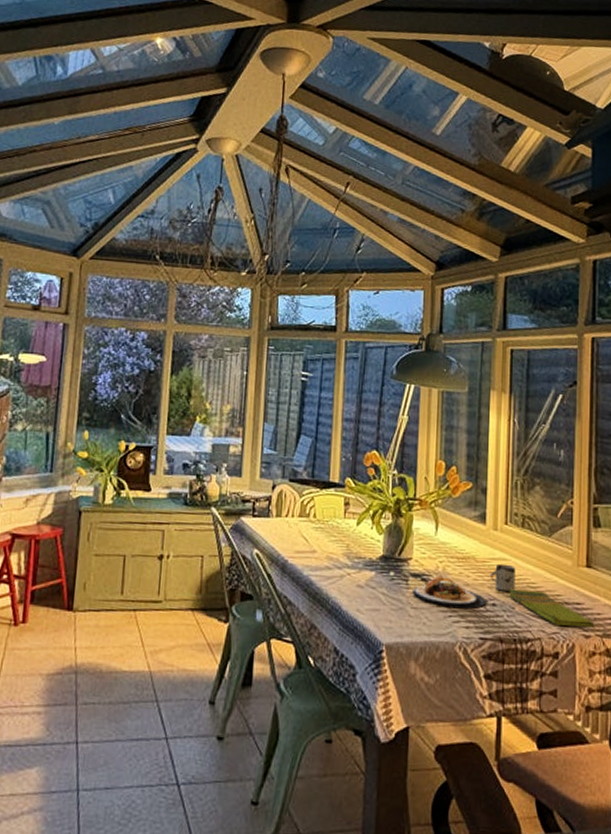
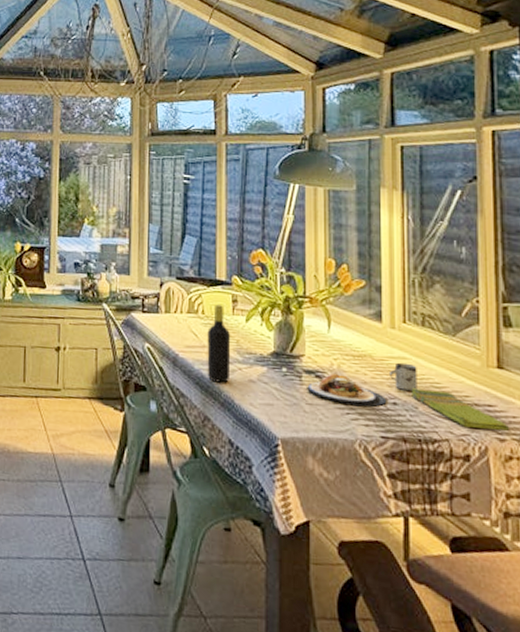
bottle: none [316,508,342,589] -> present [207,304,231,383]

